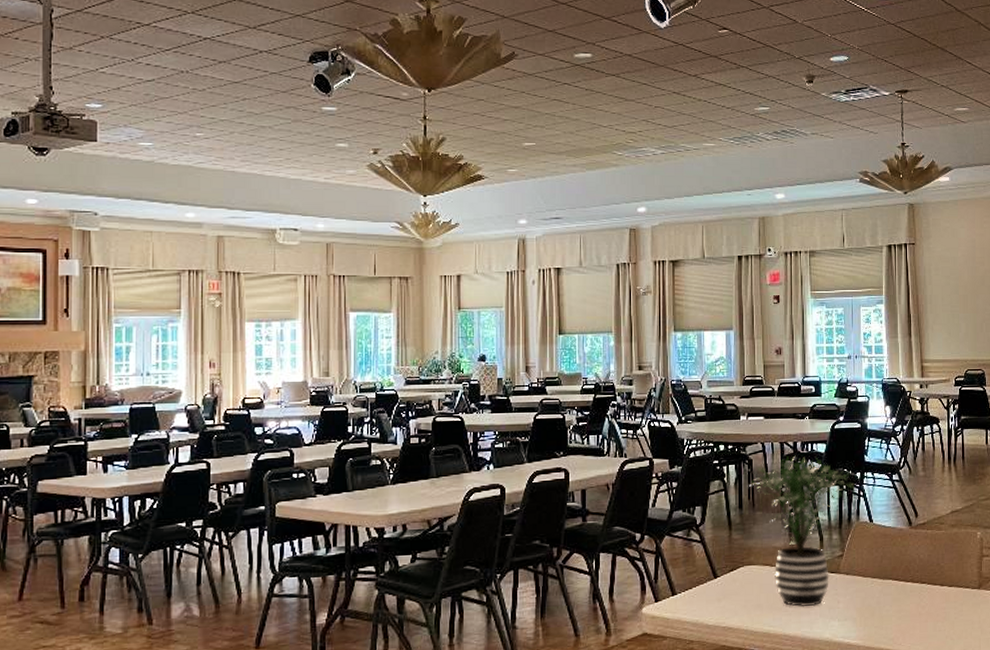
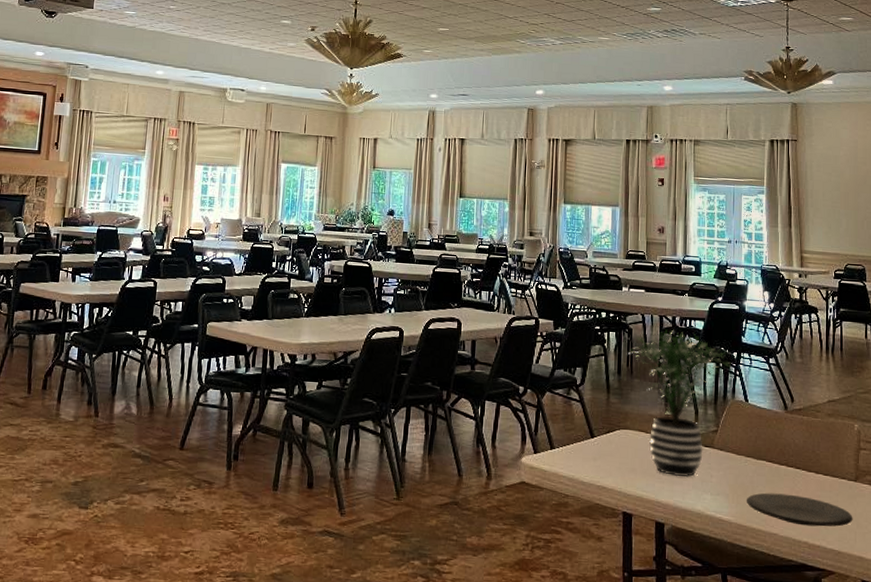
plate: none [873,610,977,640] -> present [746,492,853,527]

